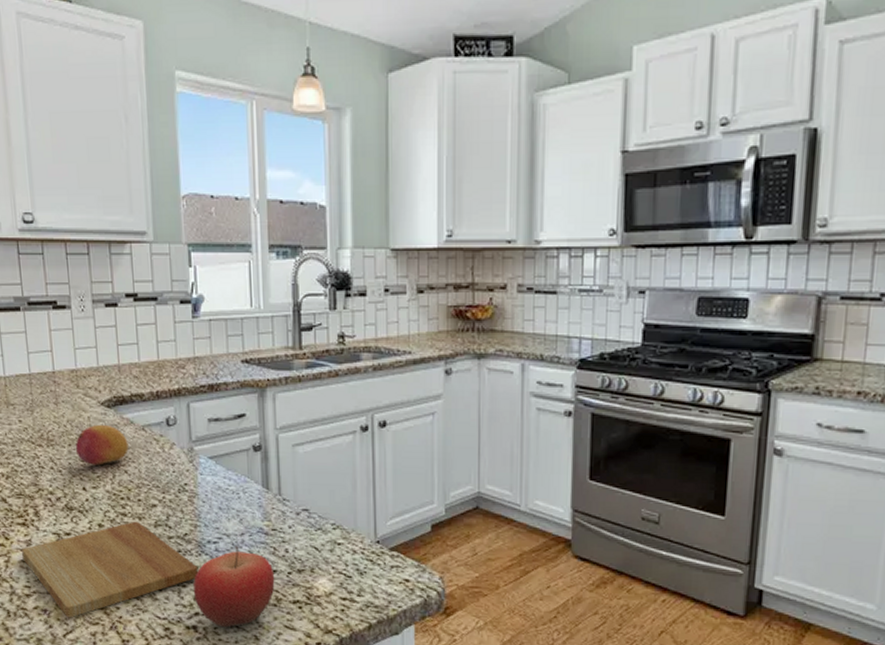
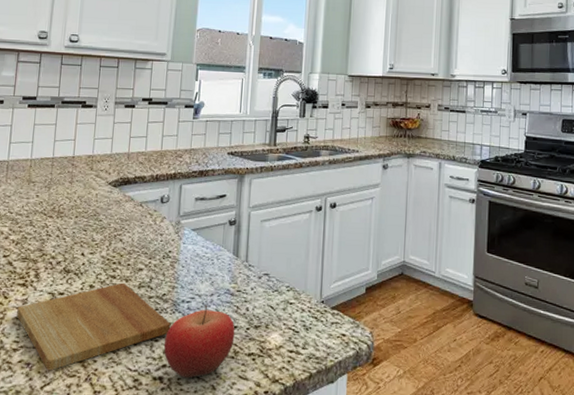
fruit: present [76,424,129,466] -> none [81,200,127,235]

